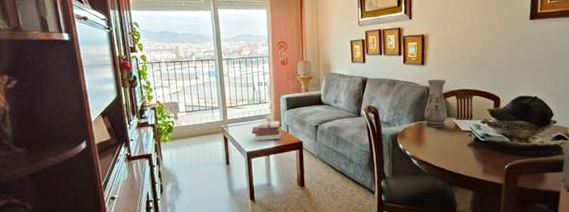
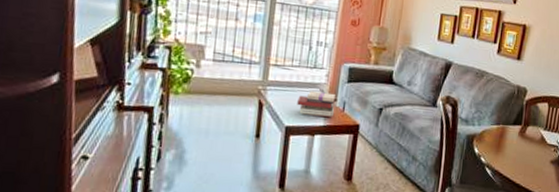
vase: present [424,79,447,128] -> none [509,78,541,136]

